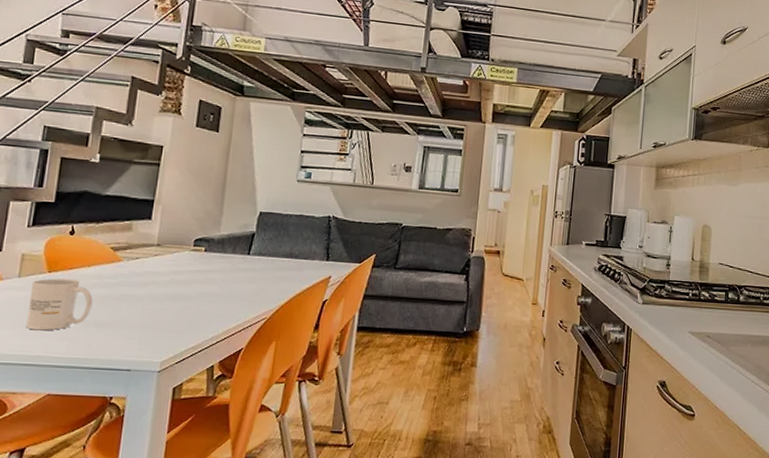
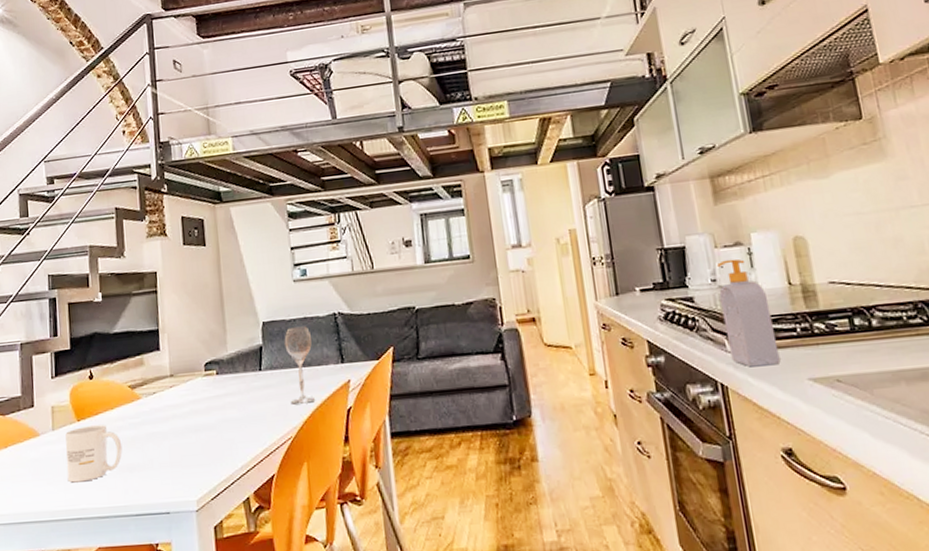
wineglass: none [271,221,304,291] -> present [284,326,316,405]
soap bottle: none [639,232,675,318] -> present [716,258,781,367]

